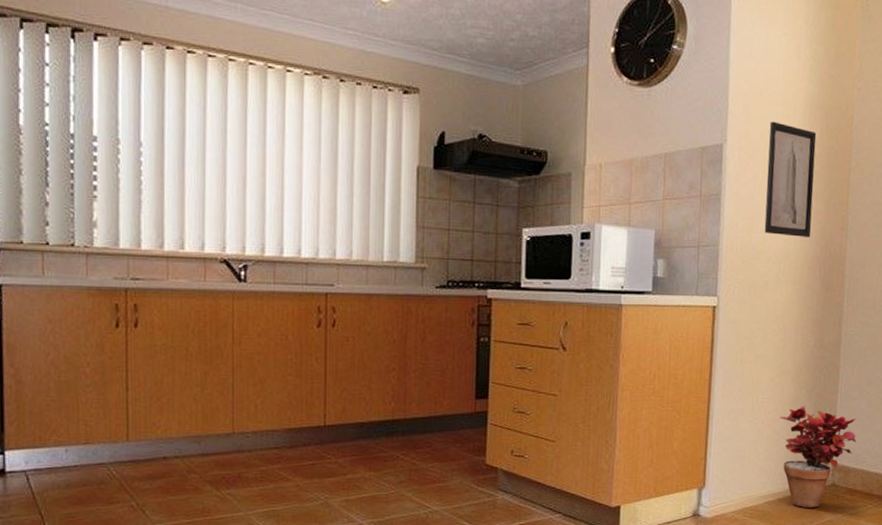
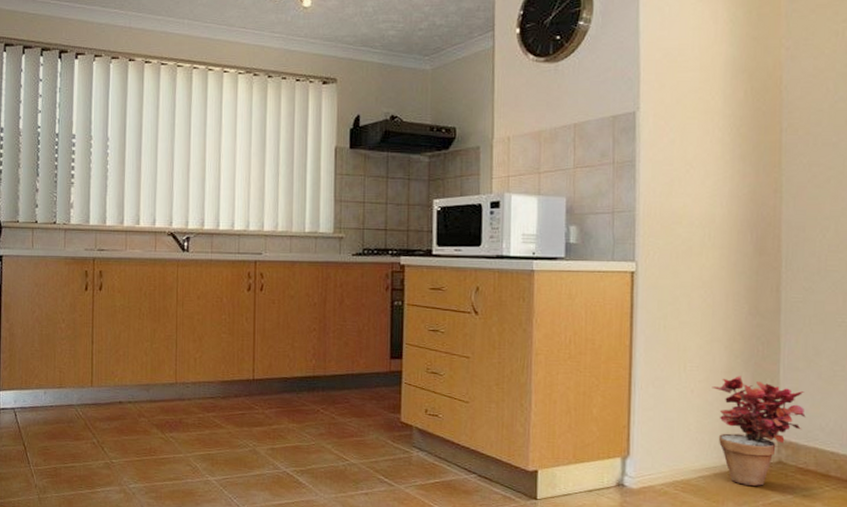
wall art: present [764,121,817,237] -> none [685,87,740,201]

